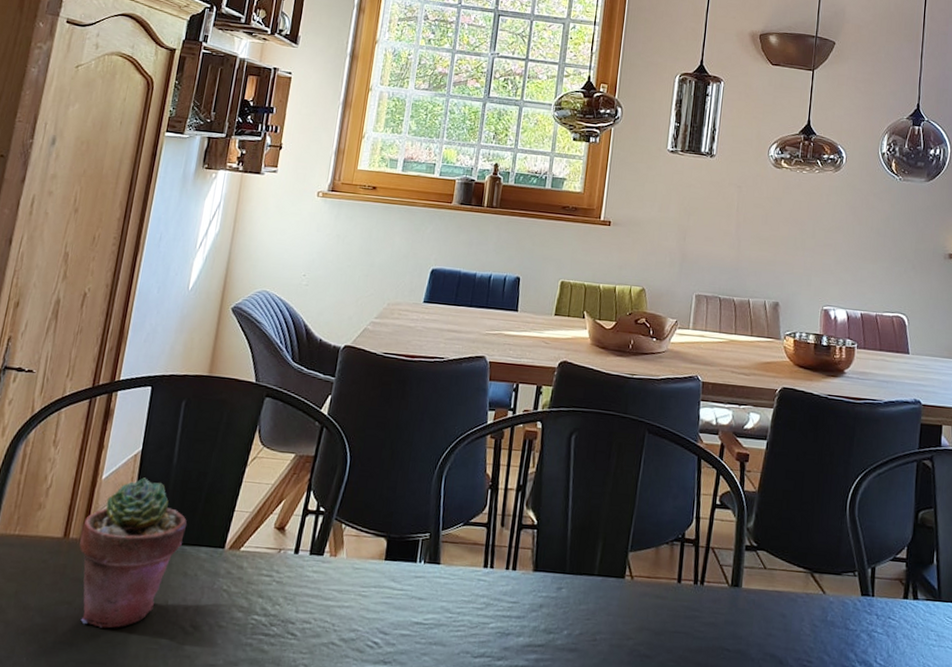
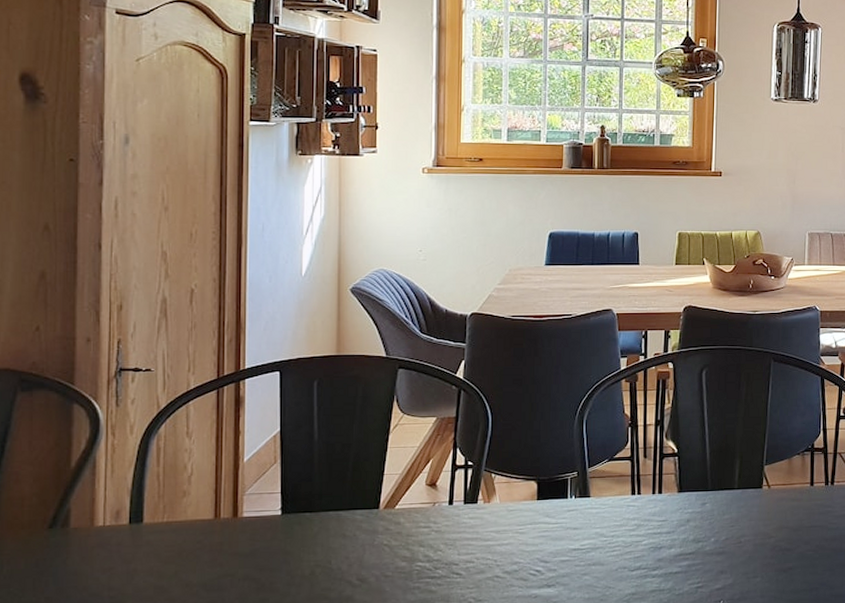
potted succulent: present [79,477,188,629] -> none [232,455,339,593]

